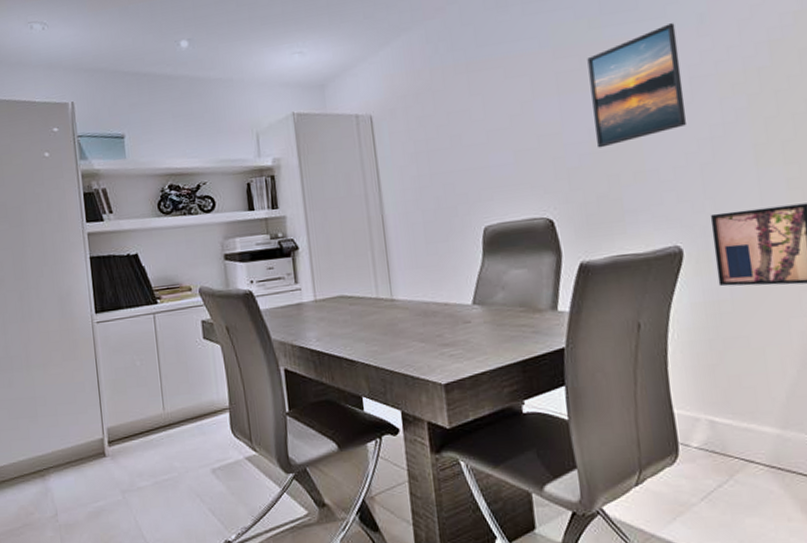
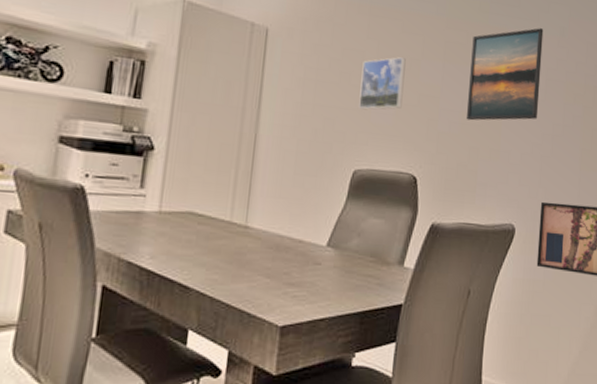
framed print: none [470,104,522,167] -> present [358,57,406,110]

